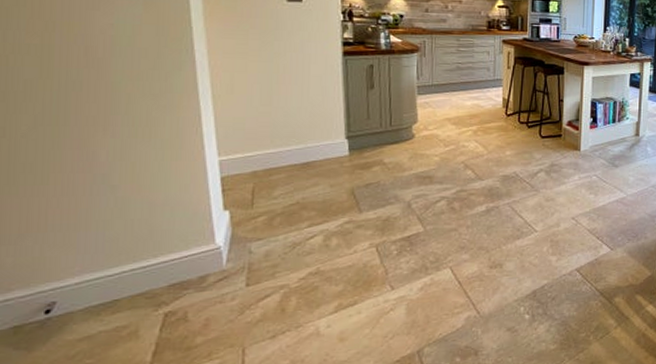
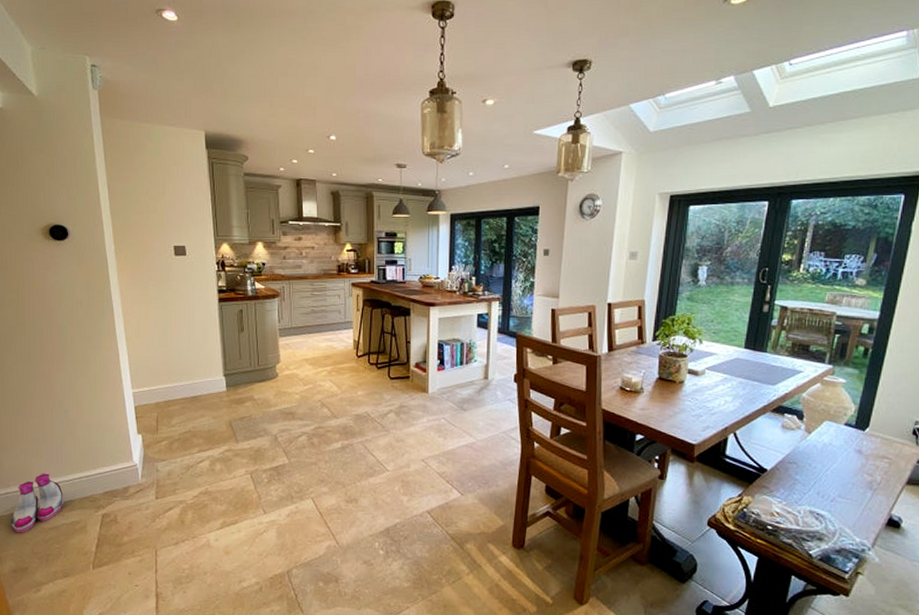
boots: none [11,268,105,352] -> present [11,473,64,533]

